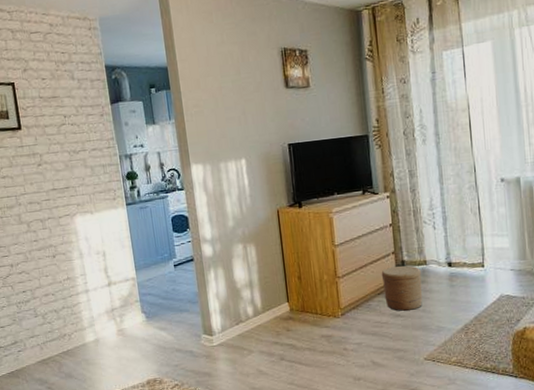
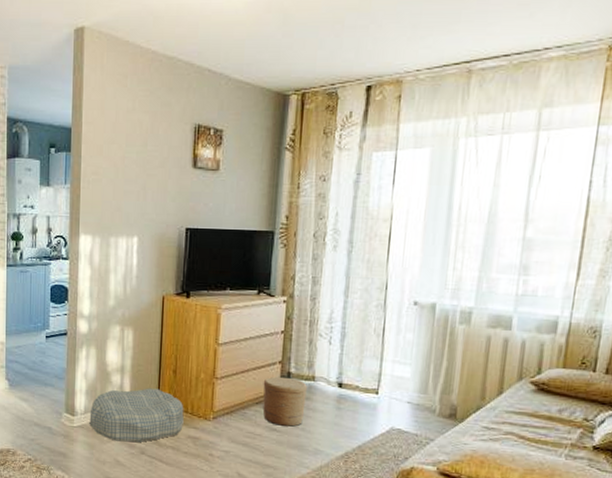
dog bed: none [226,296,316,353] -> present [89,388,185,442]

